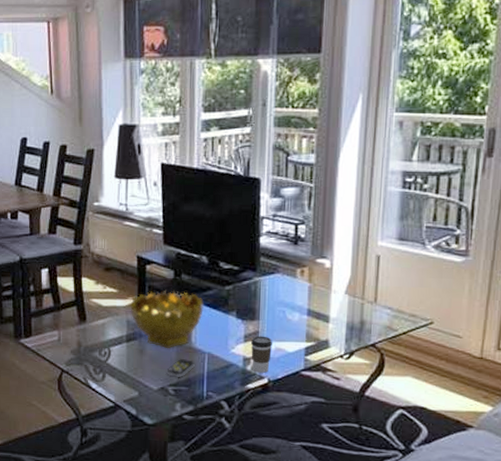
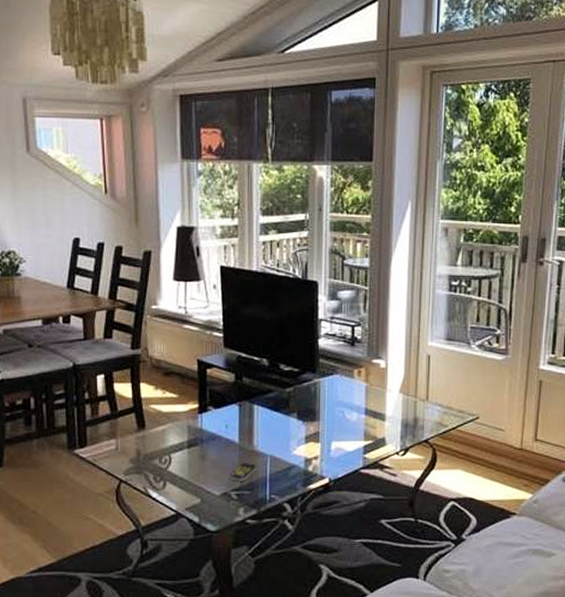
decorative bowl: present [130,289,204,348] -> none [191,393,265,452]
coffee cup: present [250,335,272,373] -> none [311,436,332,473]

